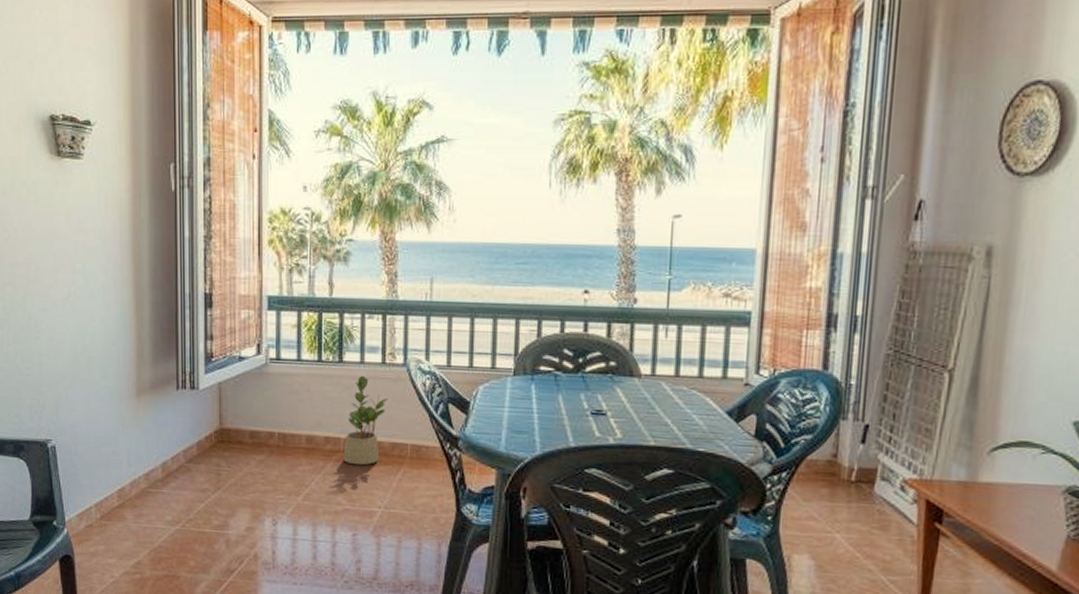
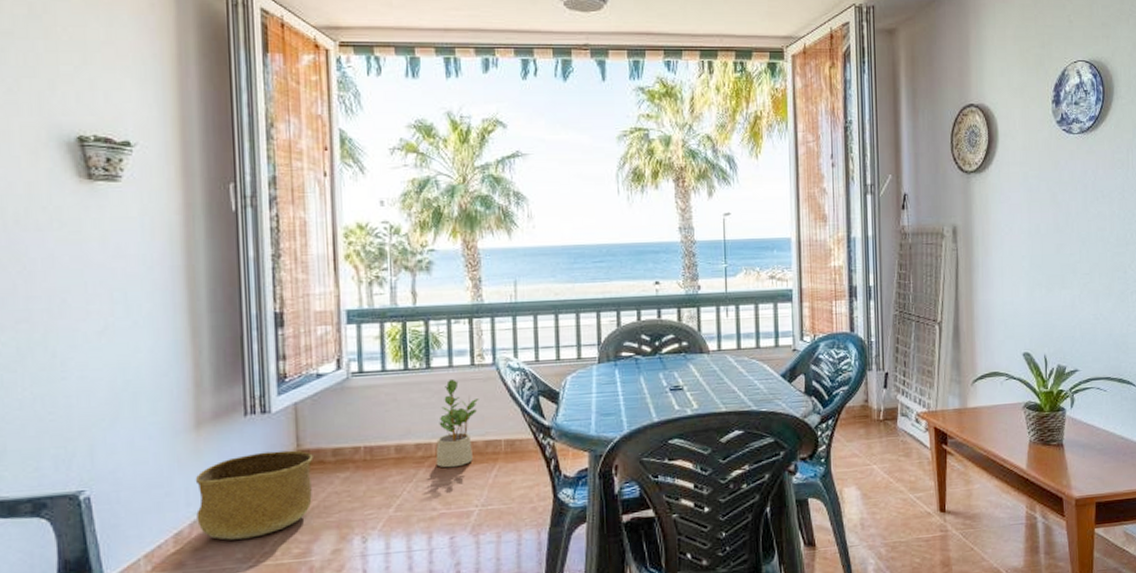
basket: none [135,425,233,504] -> present [195,450,313,540]

